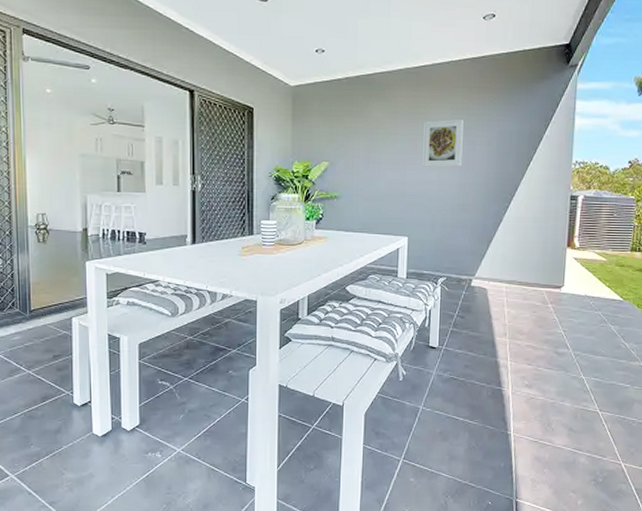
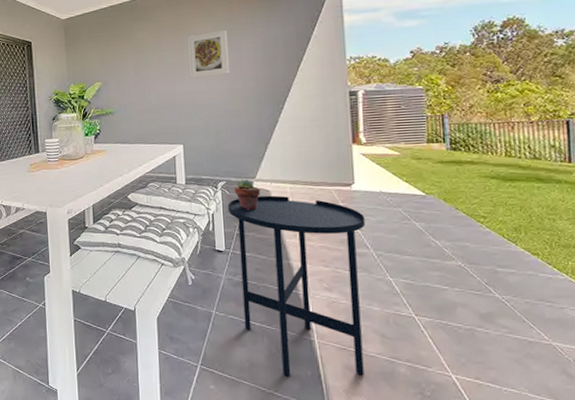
side table: none [445,294,569,468] -> present [227,195,366,377]
potted succulent: none [453,276,478,308] -> present [234,179,260,210]

